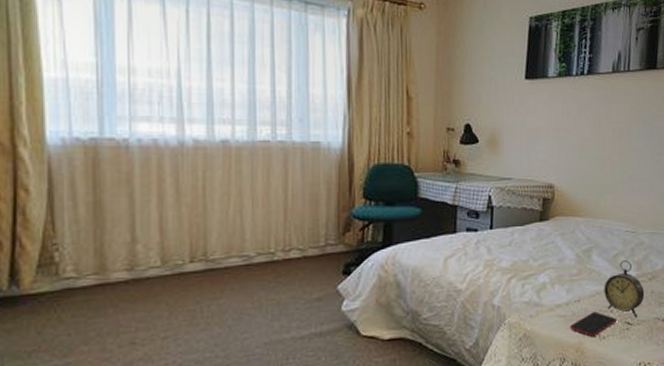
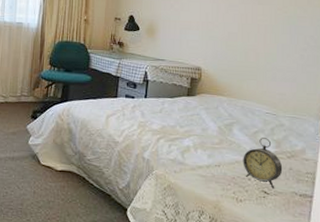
smartphone: present [569,311,618,338] -> none [209,177,255,199]

